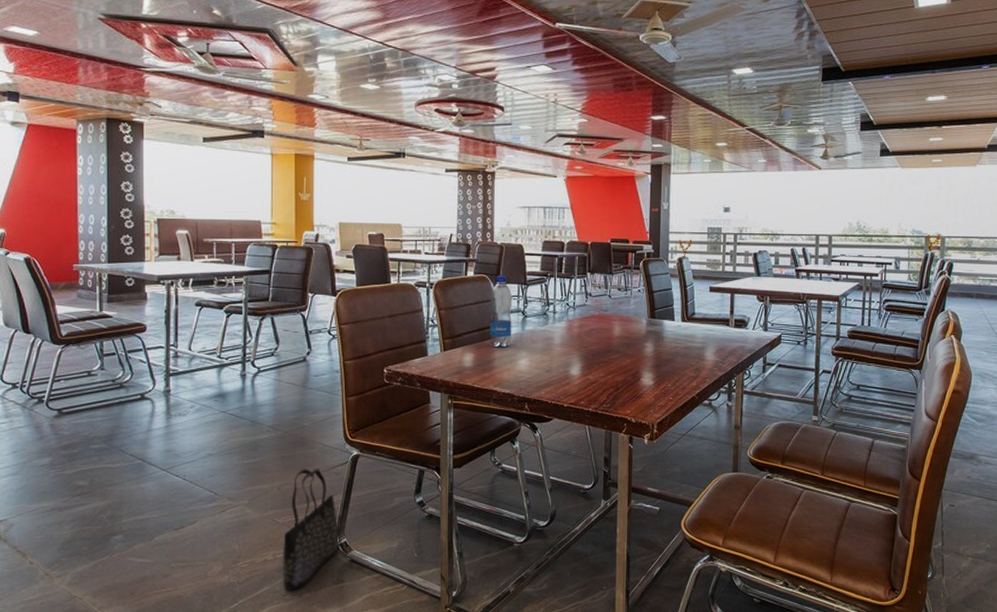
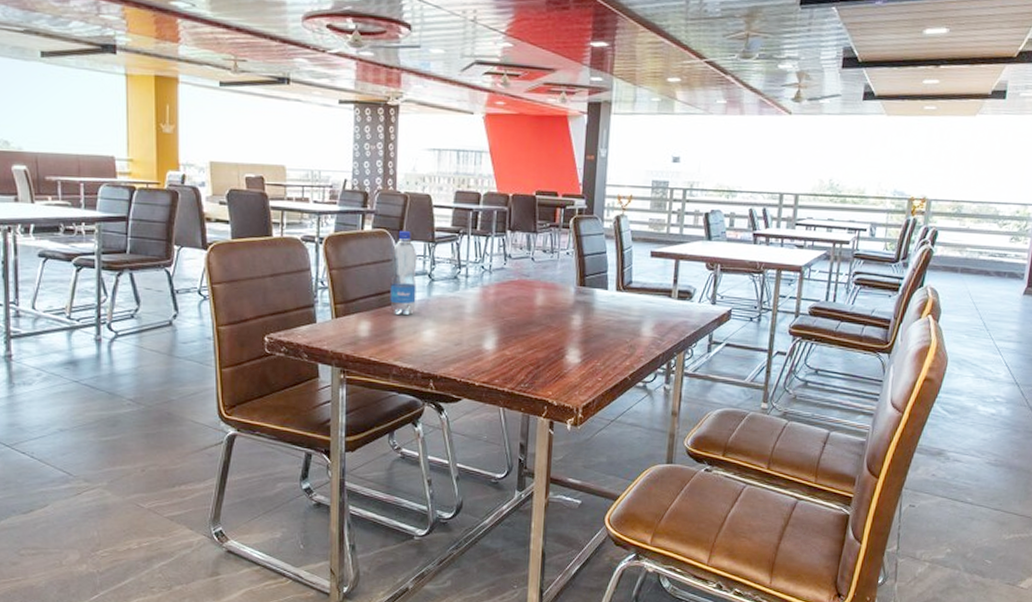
tote bag: present [282,468,339,591] -> none [148,448,213,583]

